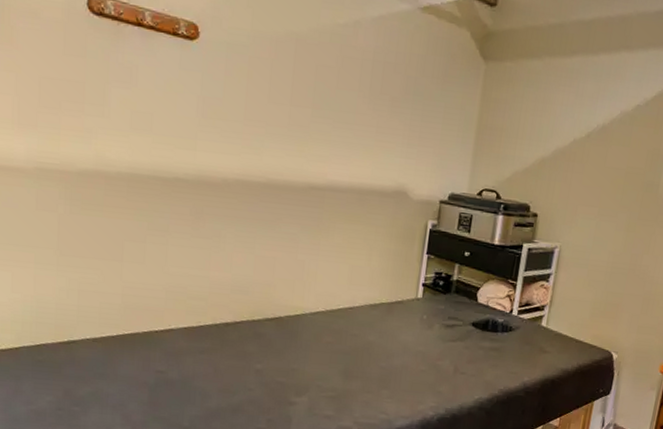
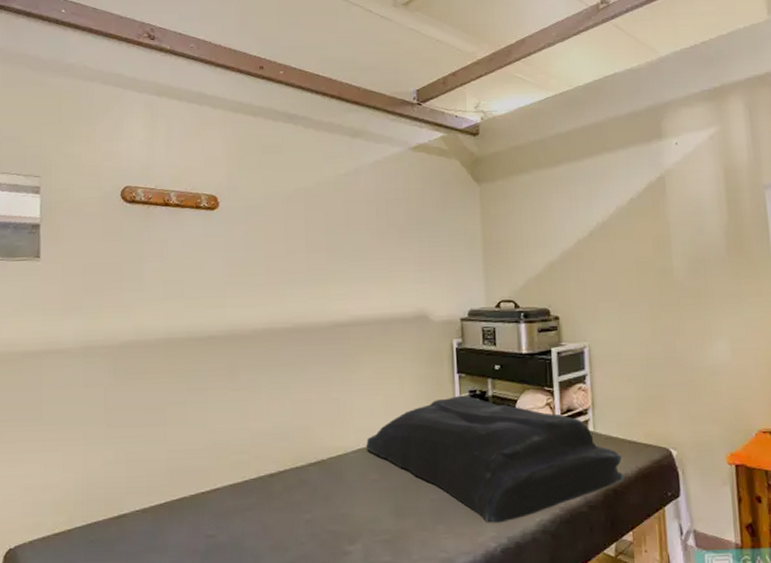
blanket: none [325,275,566,396] -> present [366,395,625,523]

